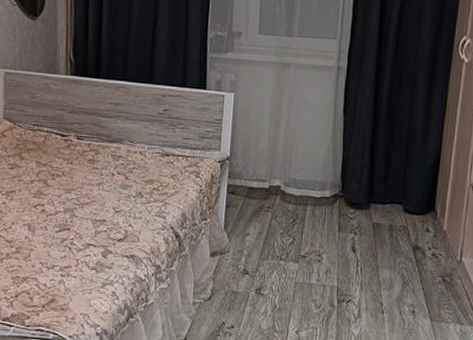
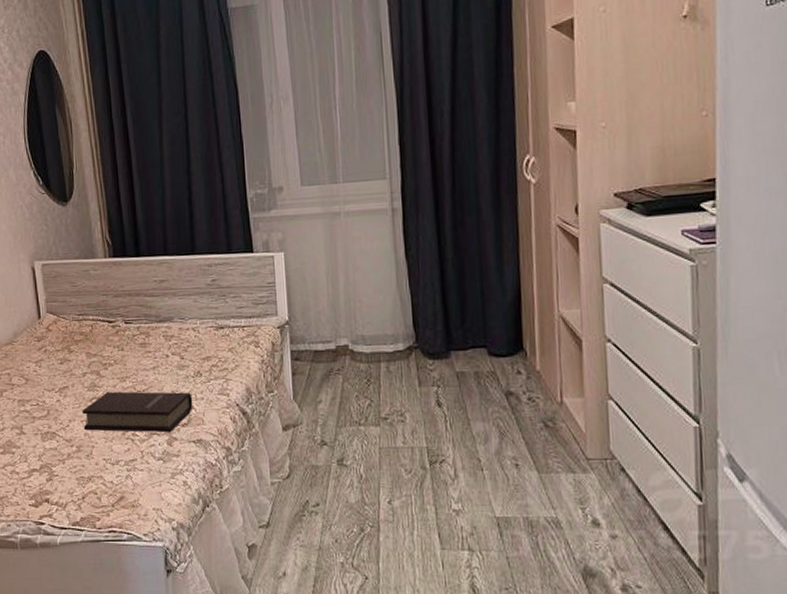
book: none [25,200,132,245] -> present [82,391,193,432]

